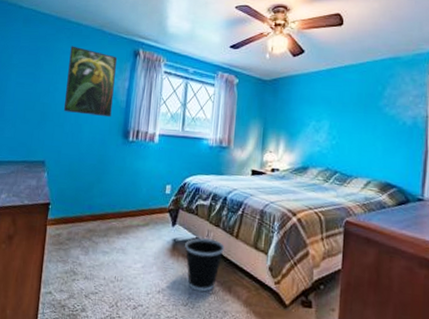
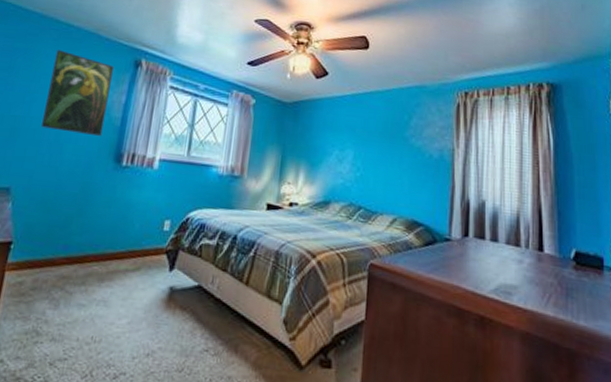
wastebasket: present [185,238,224,292] -> none [184,285,232,353]

